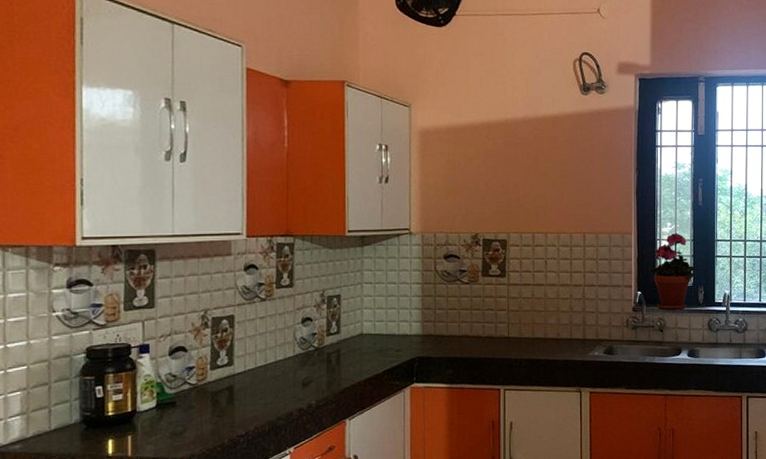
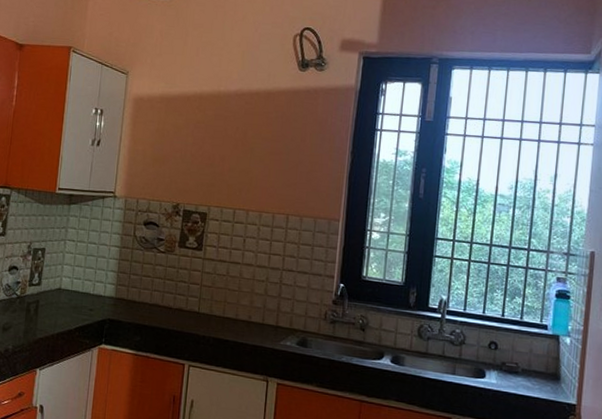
potted plant: present [648,232,696,311] -> none [354,225,409,310]

